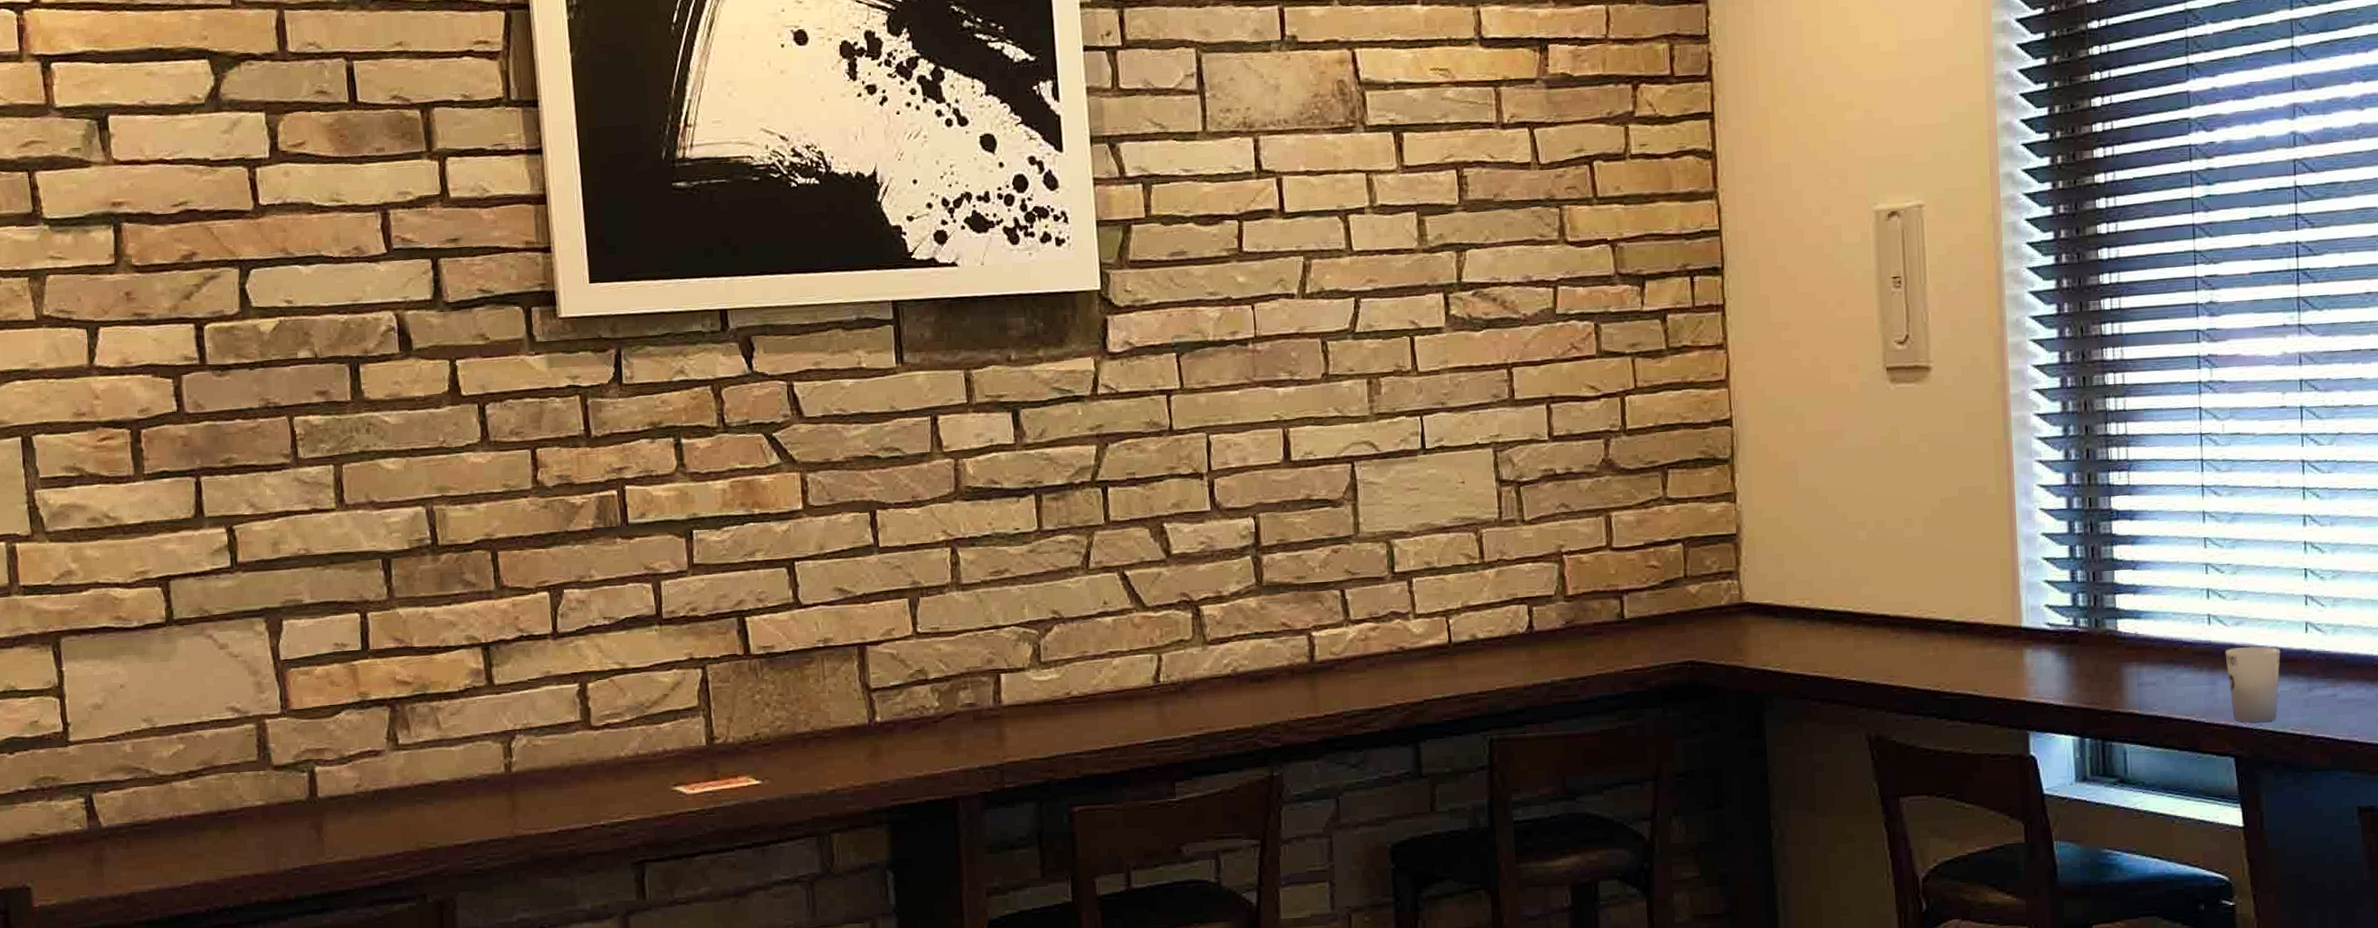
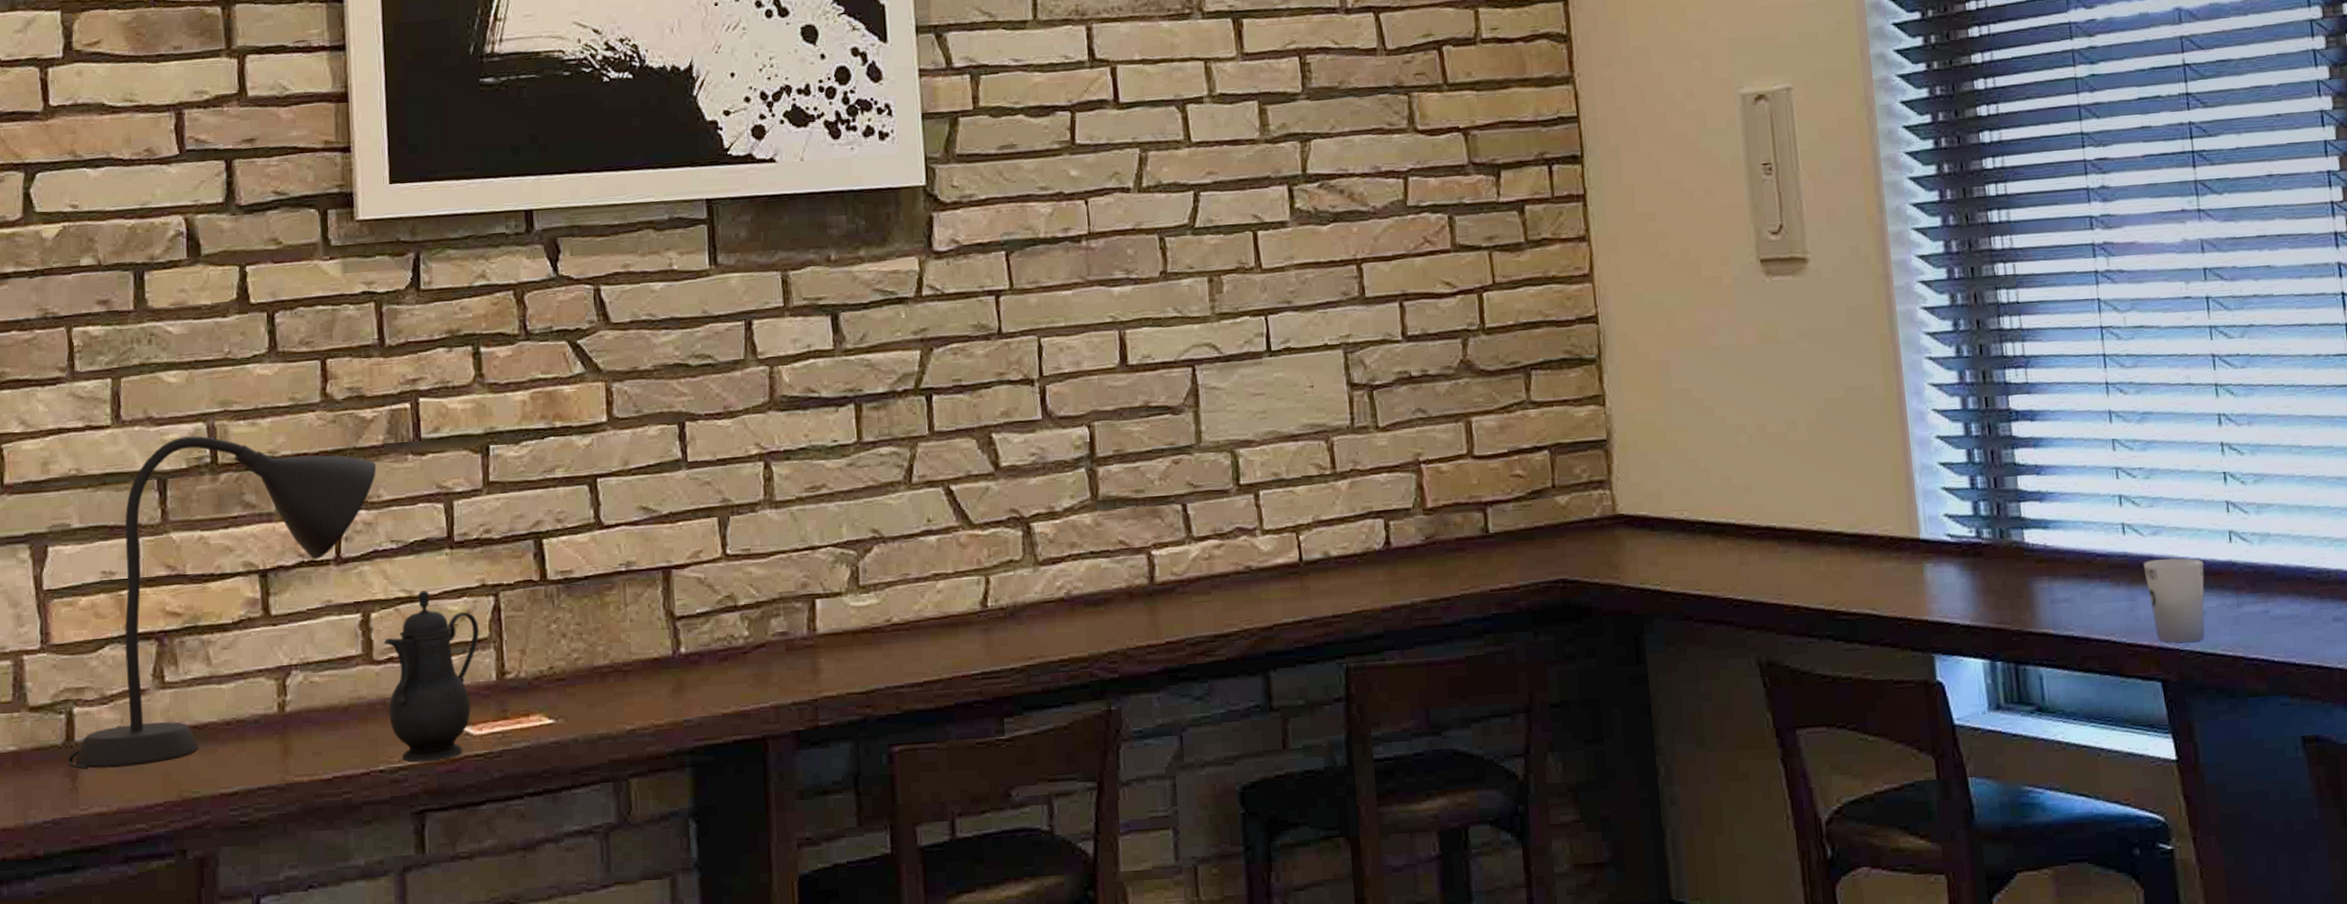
desk lamp: none [312,519,587,822] -> present [67,436,376,770]
coffeepot: none [600,663,689,818] -> present [383,590,479,762]

